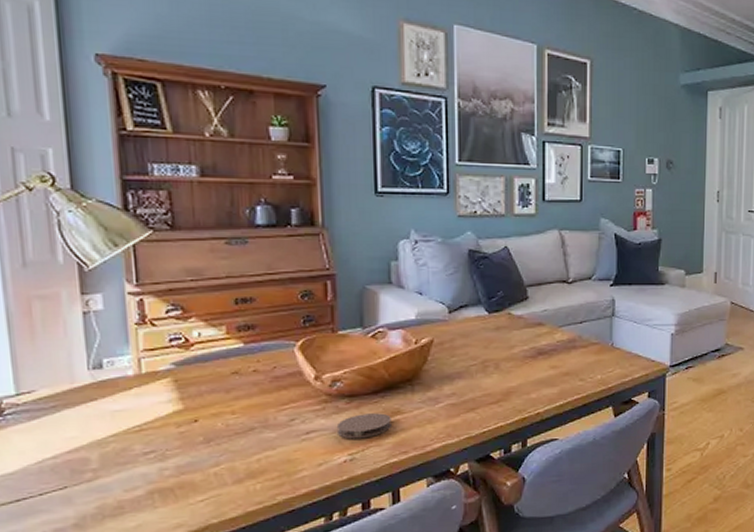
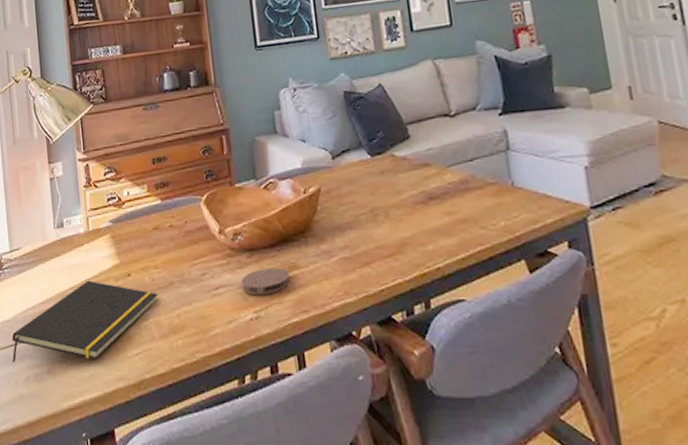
notepad: none [18,427,233,519] -> present [12,280,158,362]

